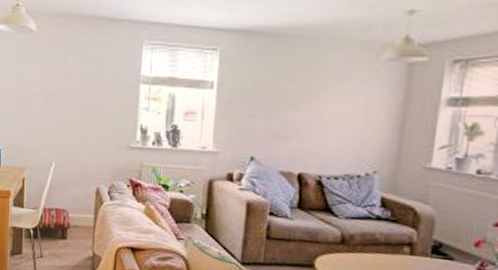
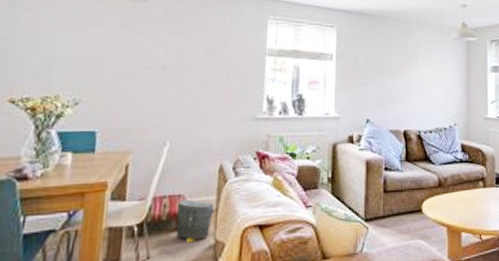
bag: none [62,214,93,251] -> present [176,199,215,243]

